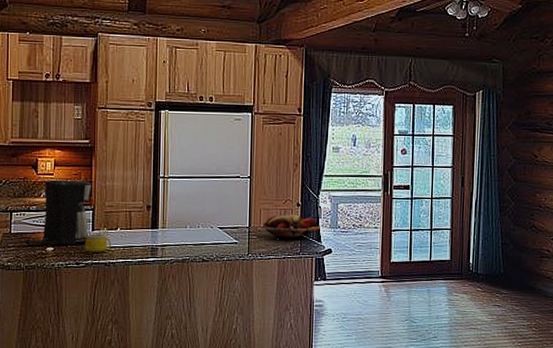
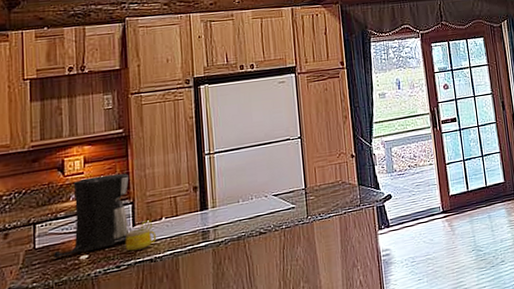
fruit basket: present [263,214,320,240] -> none [319,166,377,194]

